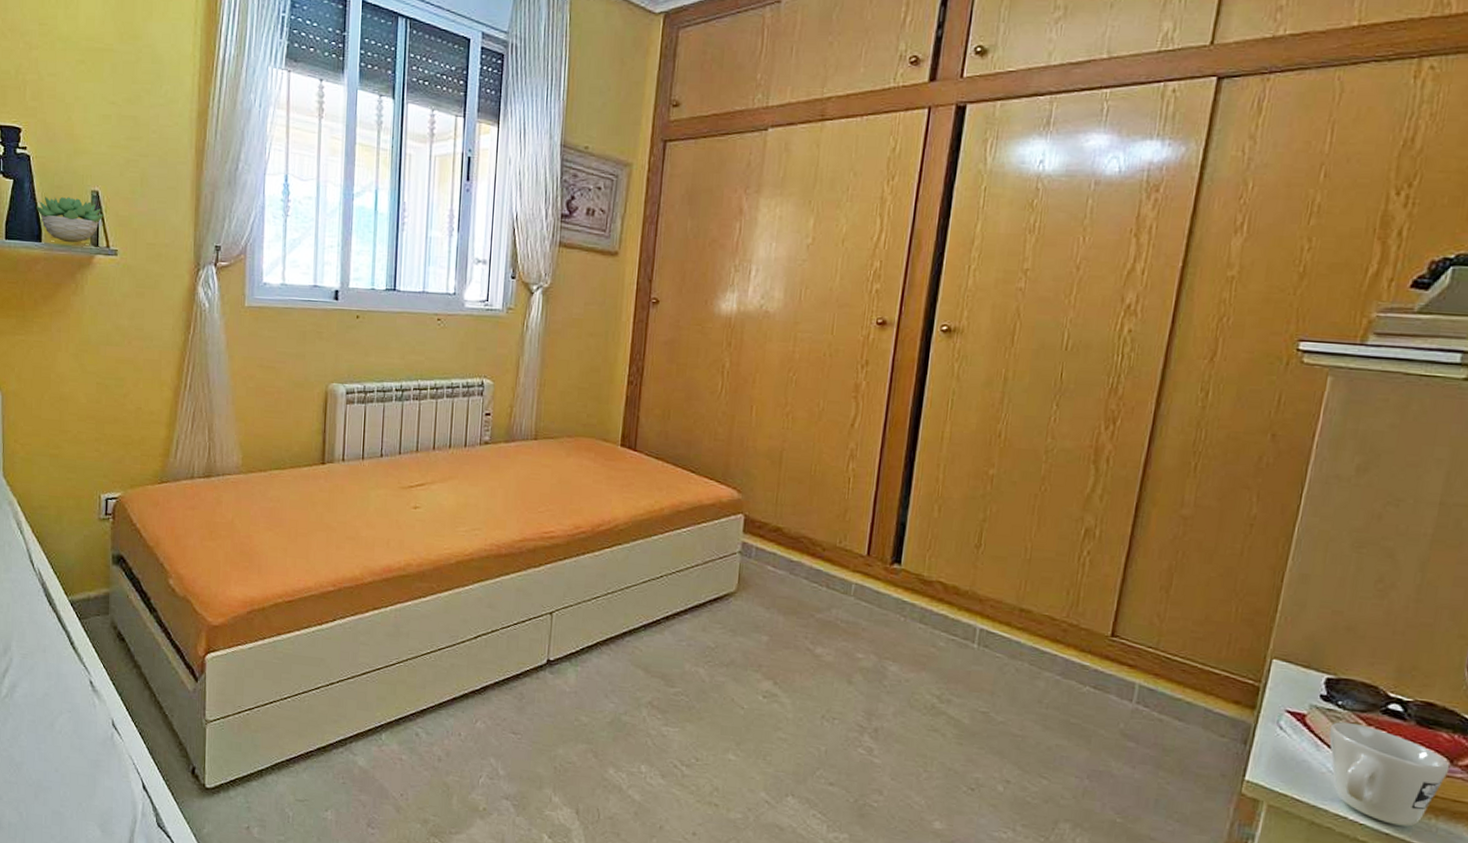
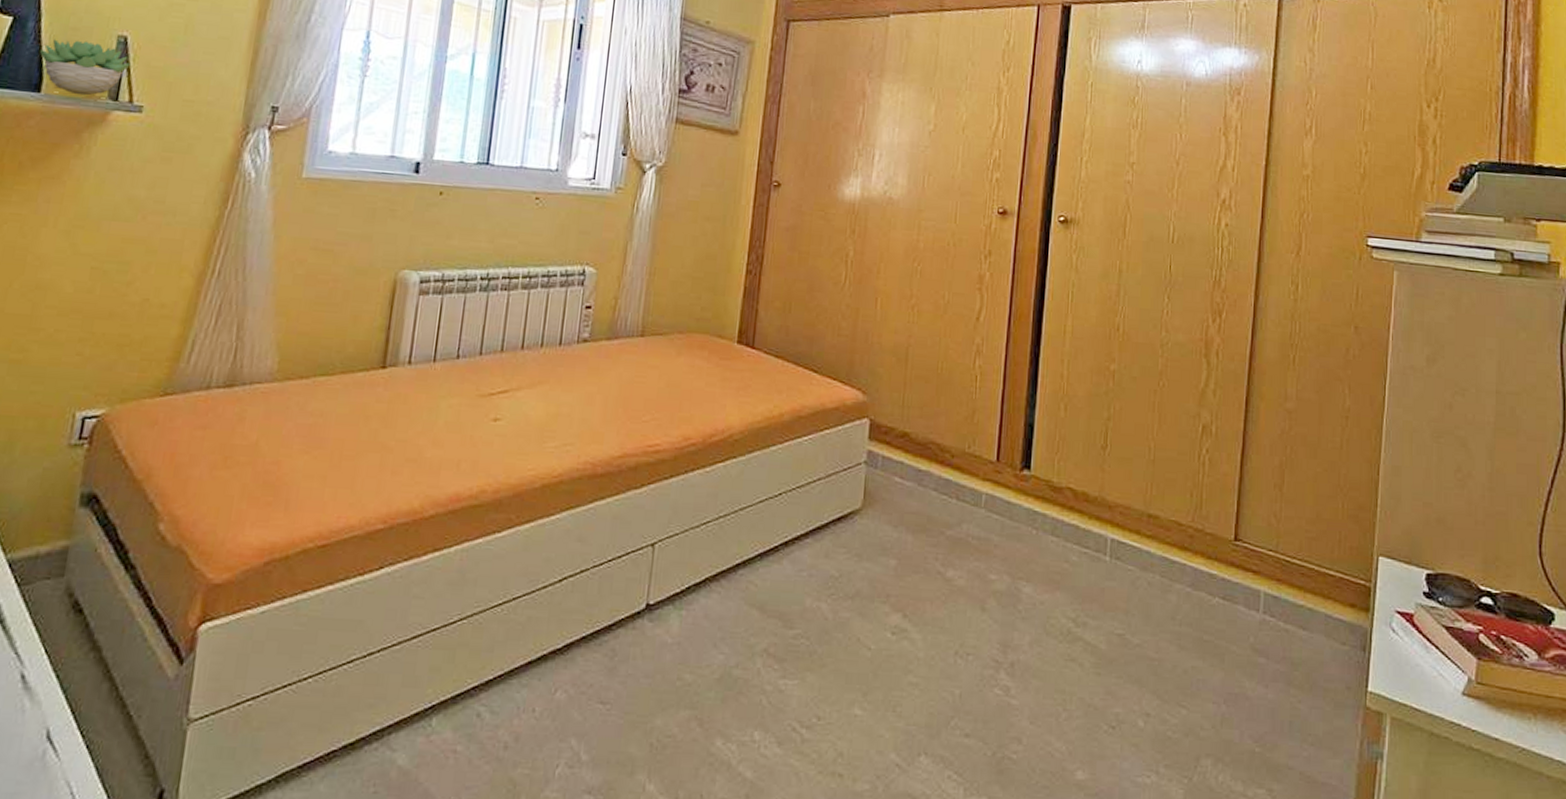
mug: present [1329,722,1450,827] -> none [1435,620,1539,729]

